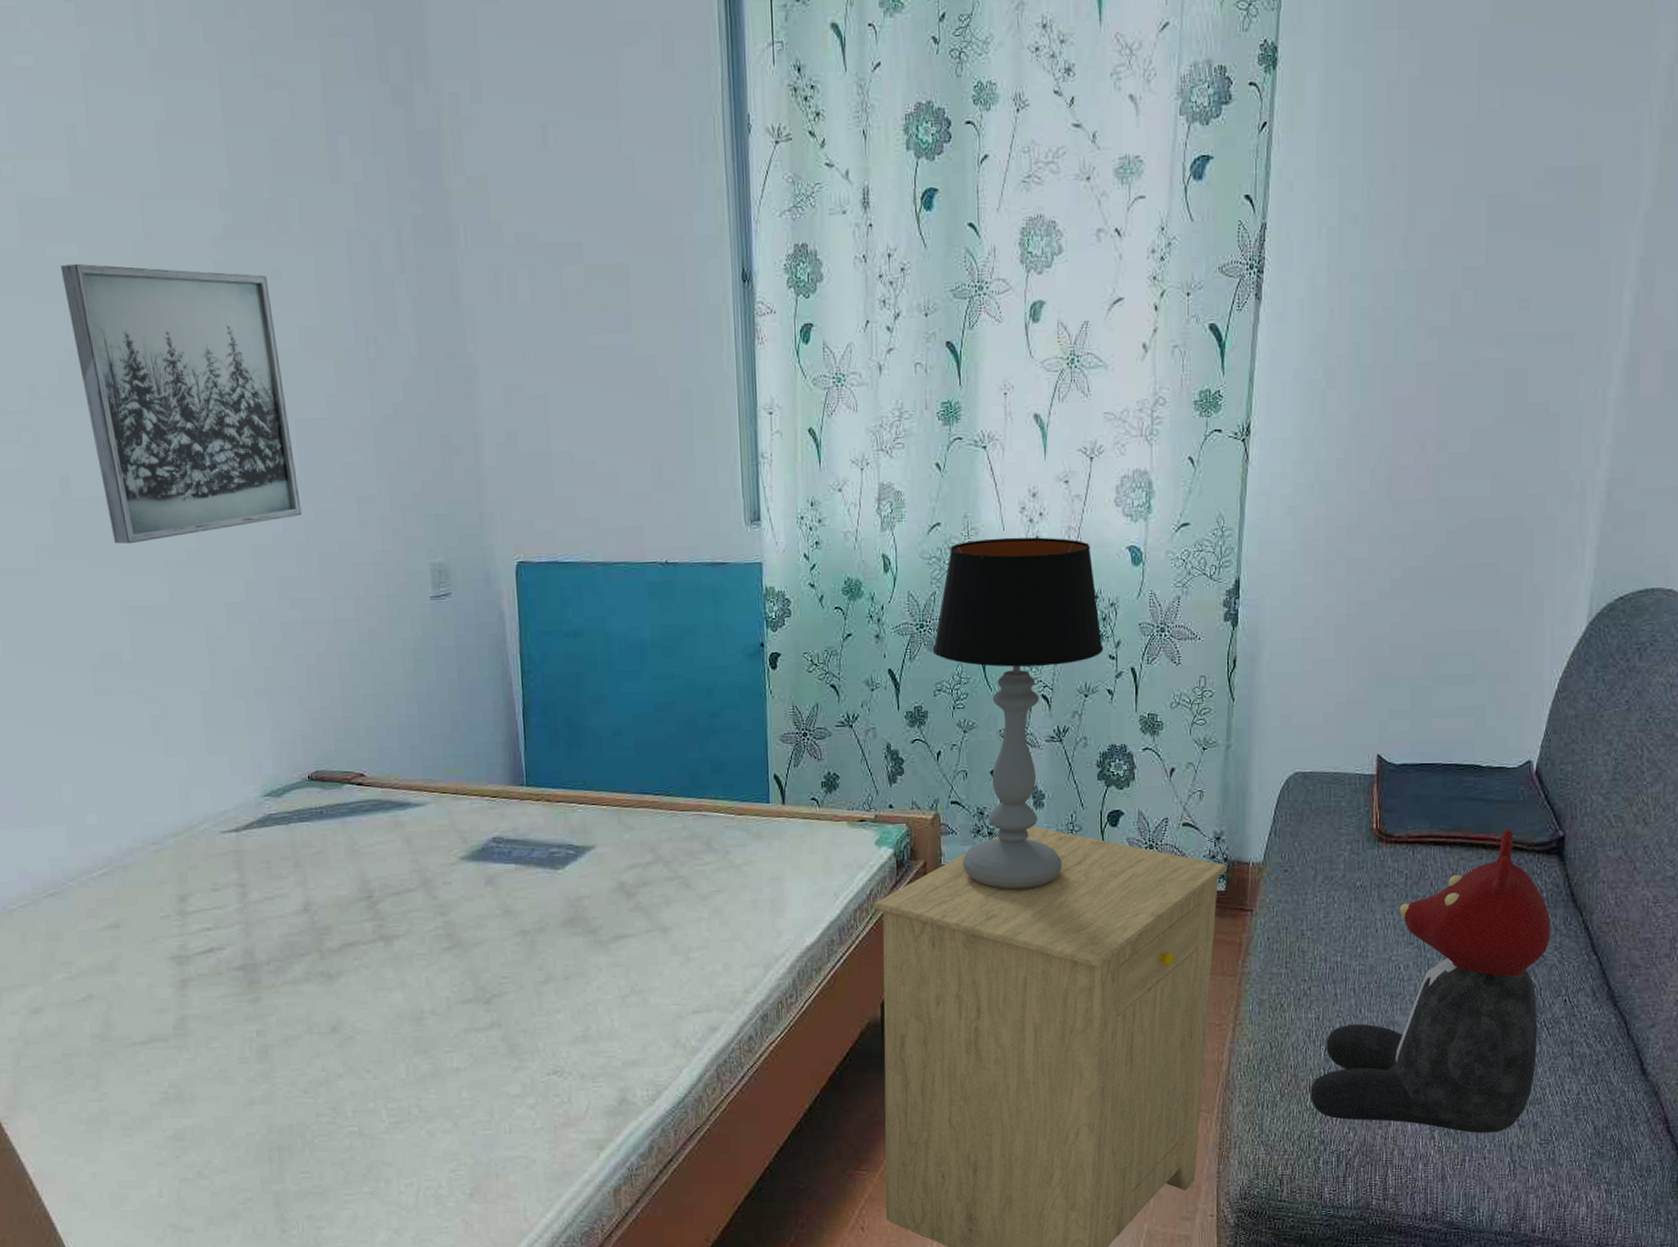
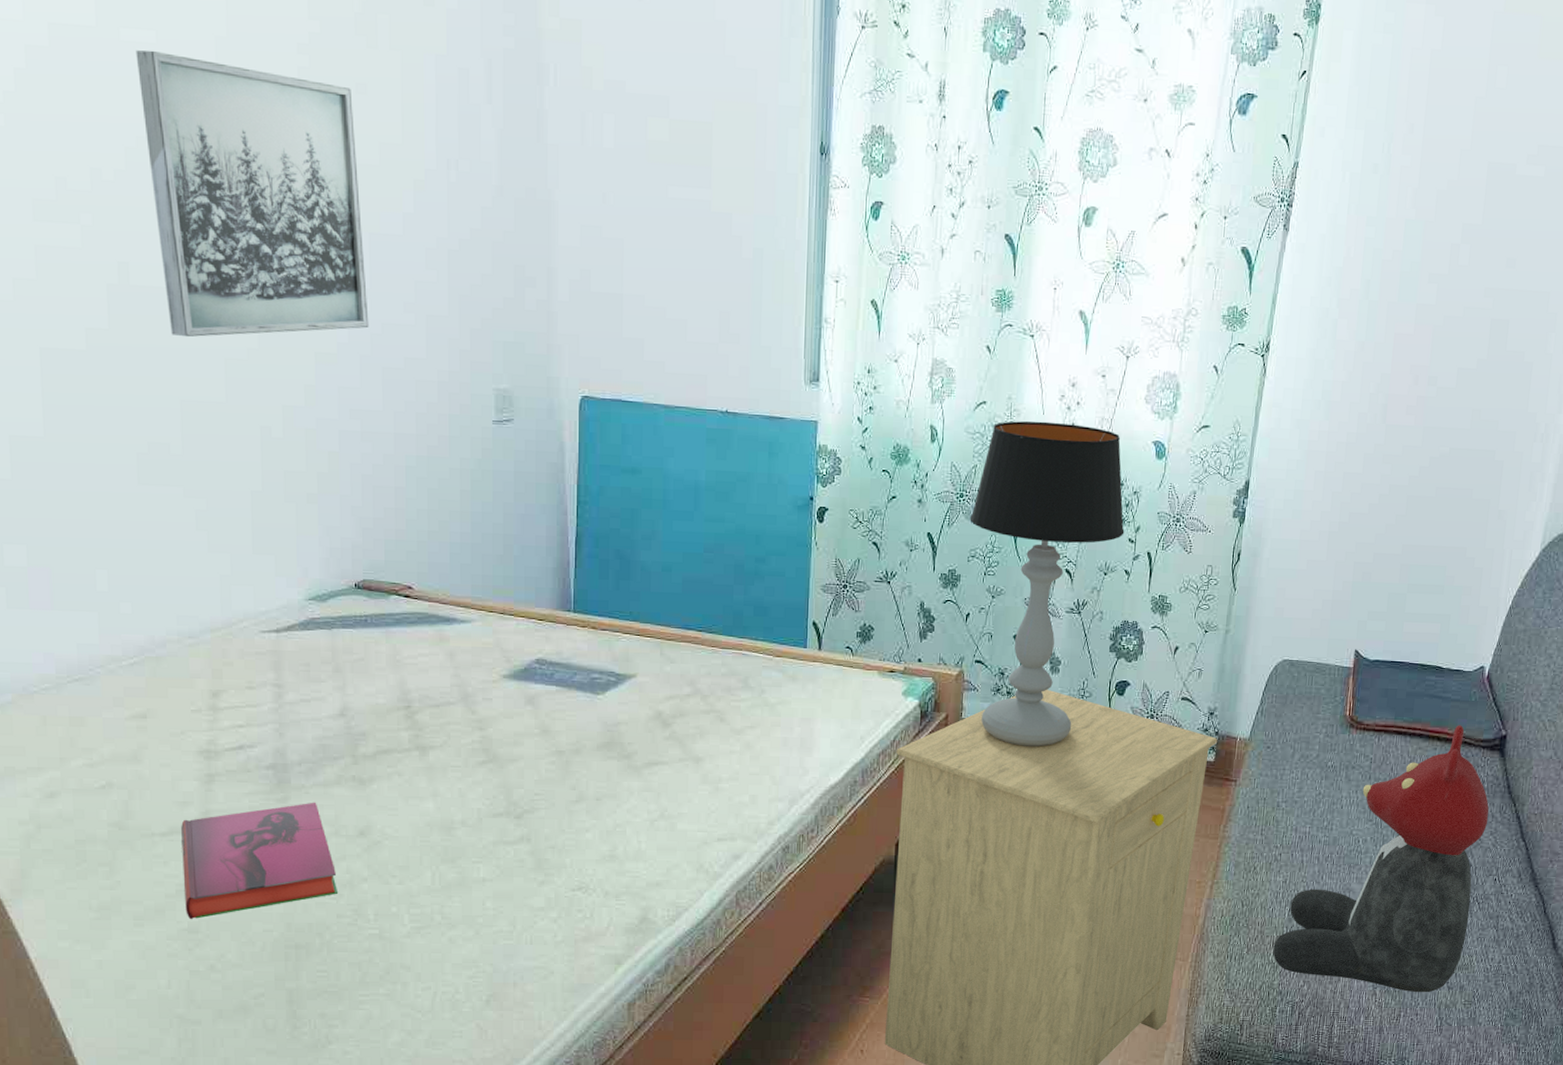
hardback book: none [160,1000,315,1127] -> present [181,802,337,920]

